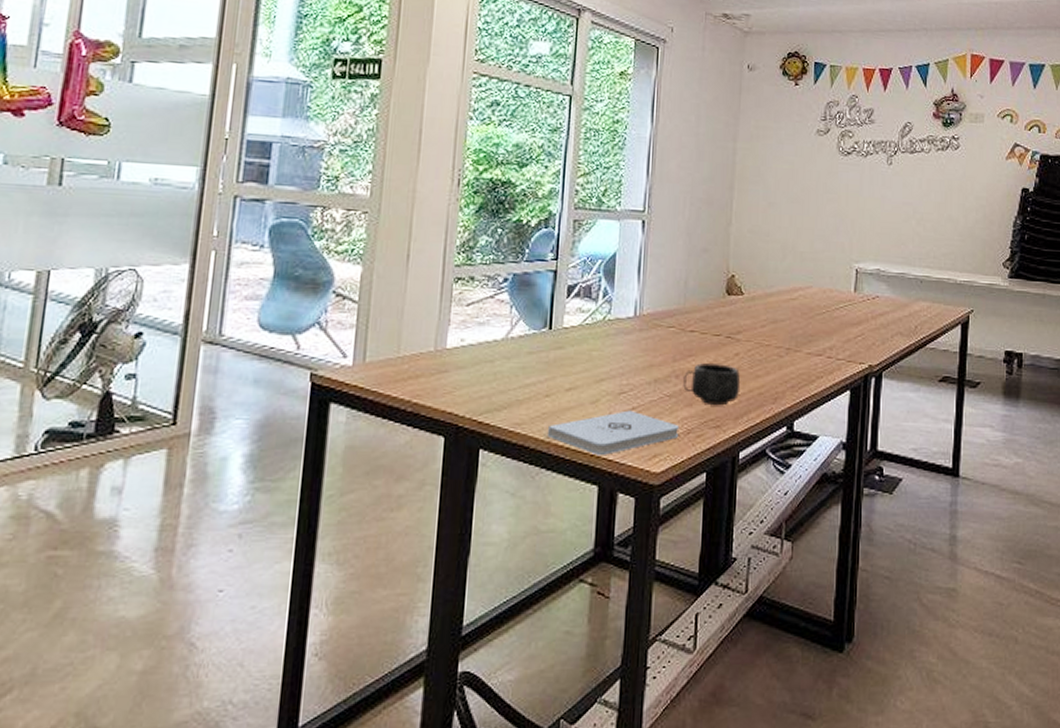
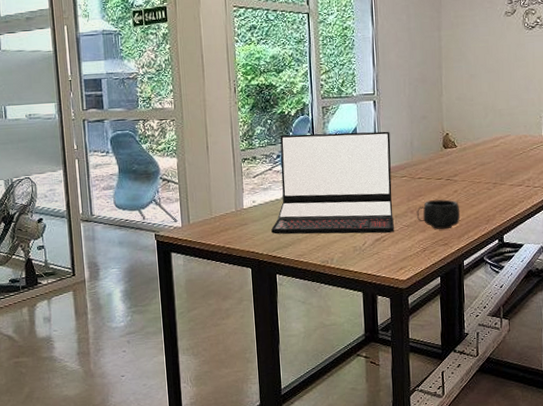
laptop: none [481,252,659,404] -> present [271,131,394,235]
notepad: present [548,410,680,455] -> none [322,238,418,271]

